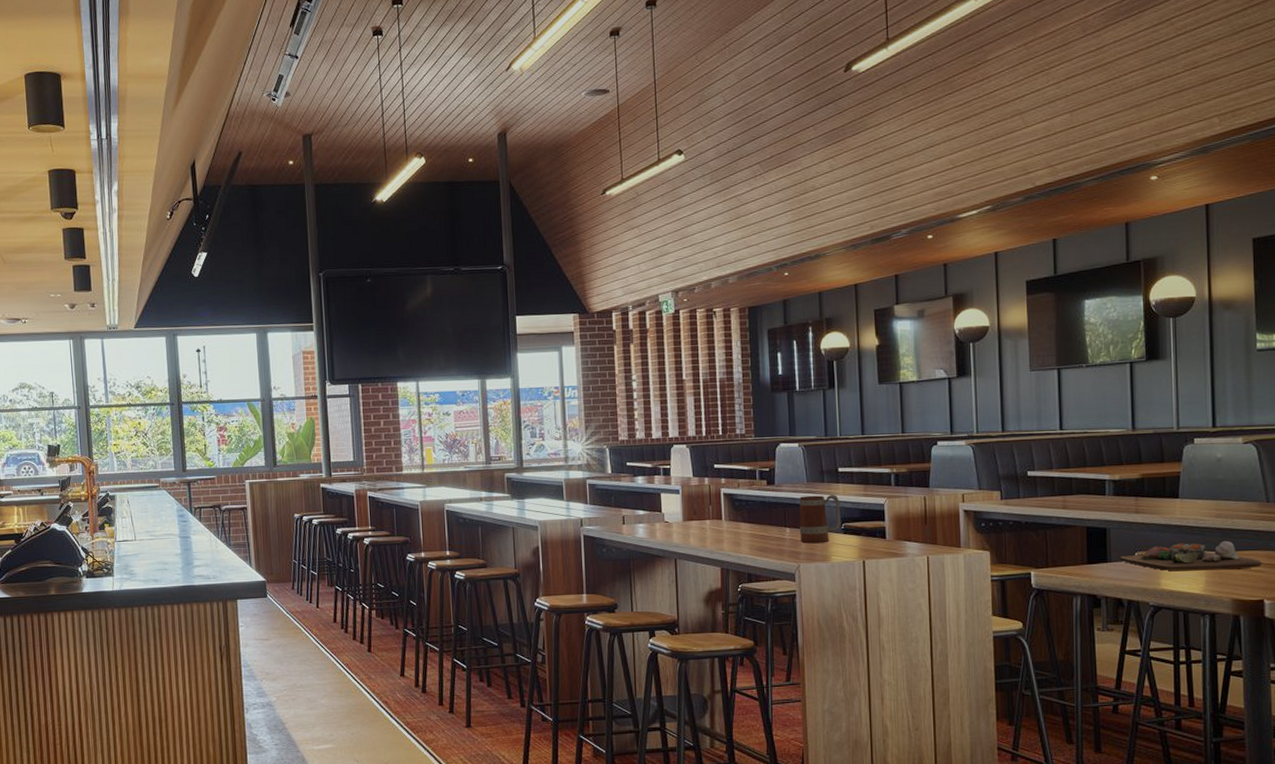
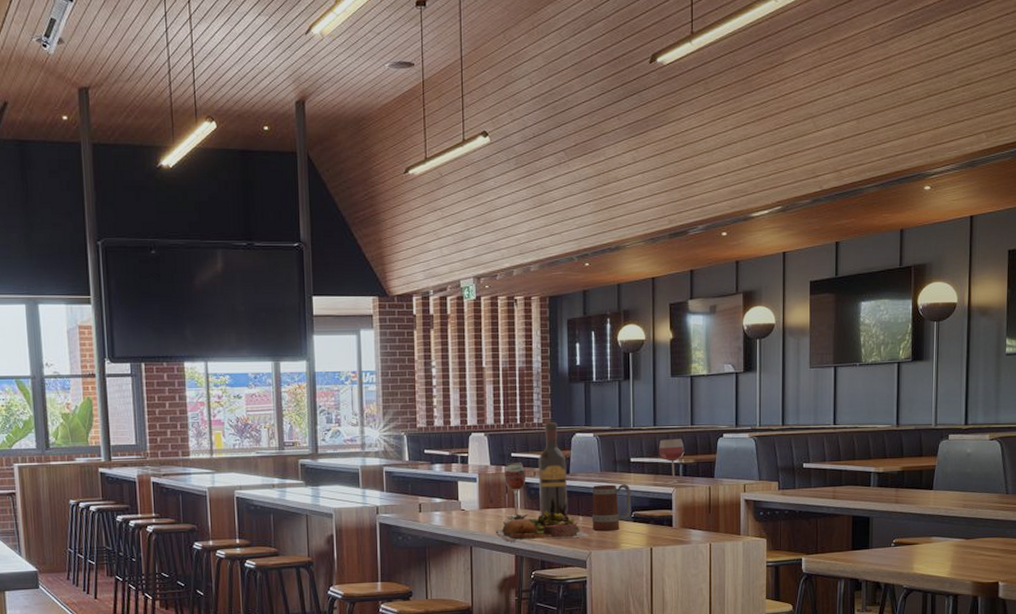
food platter: none [699,522,798,554] -> present [495,510,590,542]
wineglass: none [707,473,730,532] -> present [504,461,526,520]
wine bottle: none [741,433,775,531] -> present [538,422,568,519]
wineglass: none [868,446,899,496] -> present [659,438,686,485]
food platter: present [1119,540,1263,571] -> none [879,528,1000,557]

